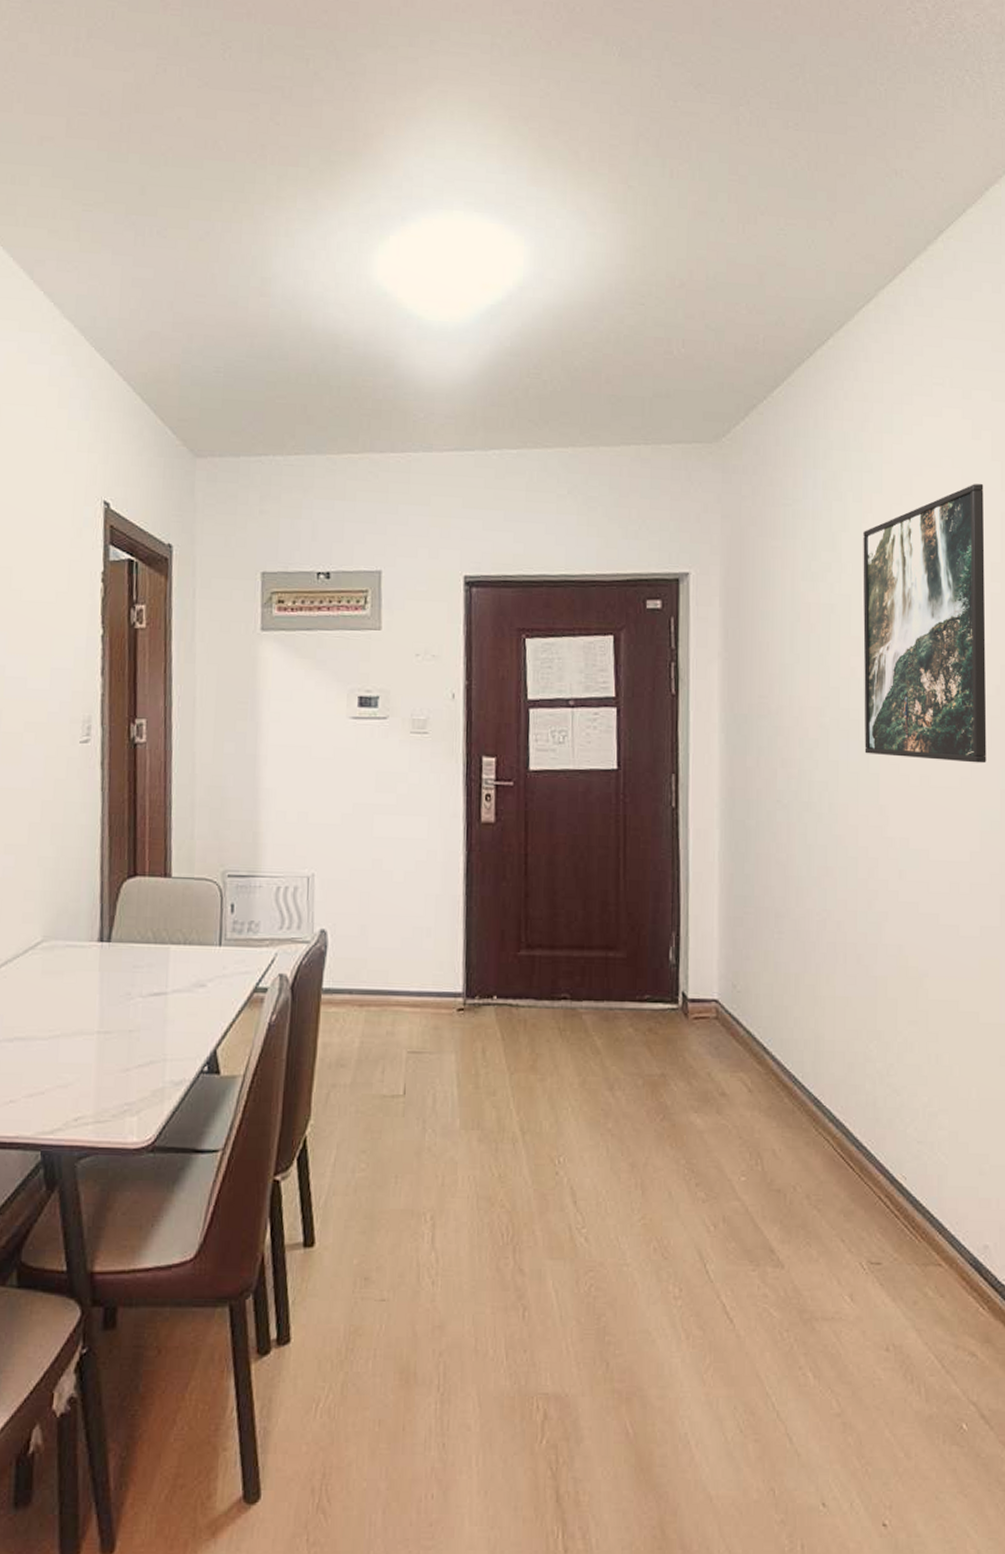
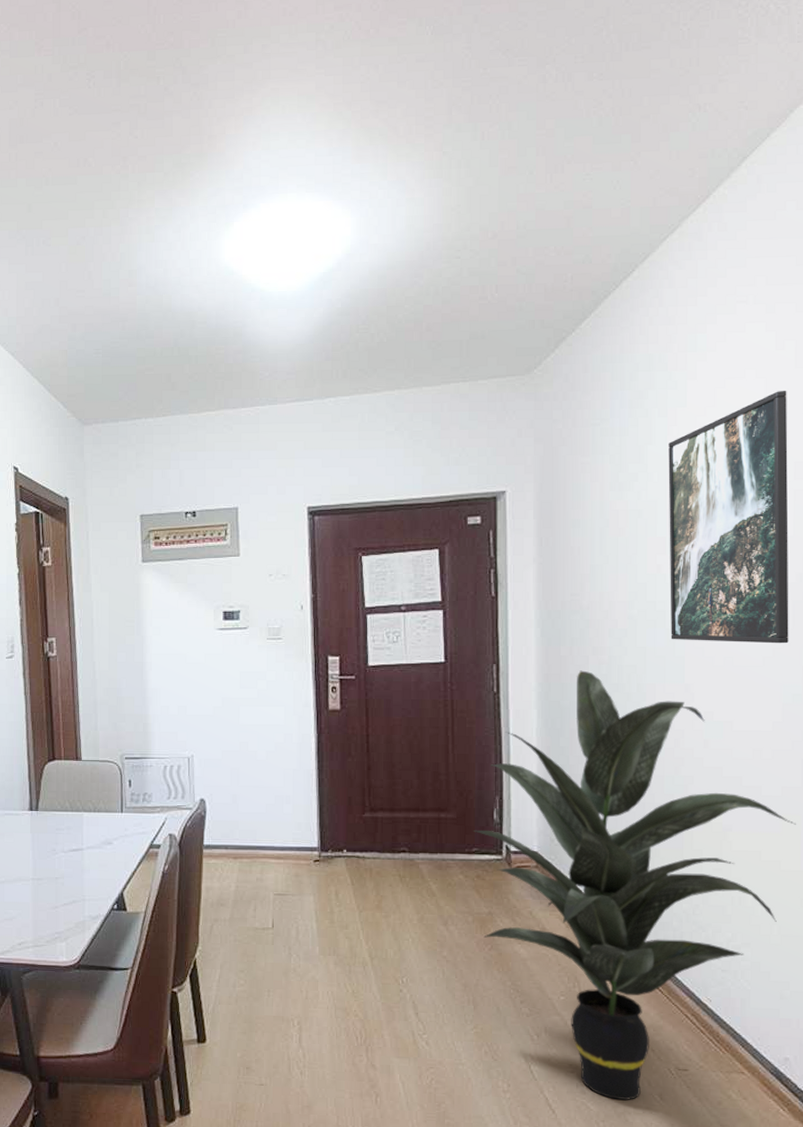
indoor plant: none [645,785,995,1304] -> present [473,670,796,1101]

